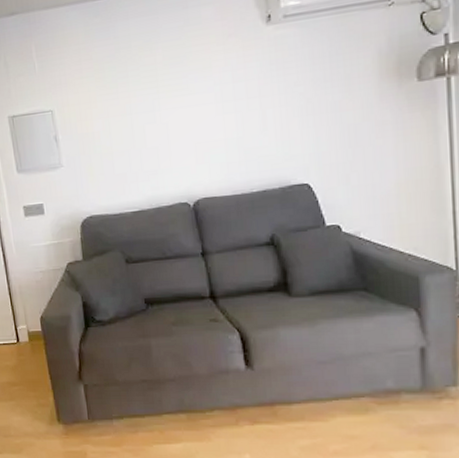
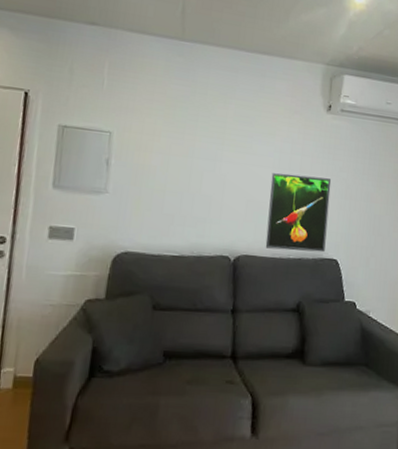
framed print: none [215,98,292,187] -> present [265,172,332,253]

